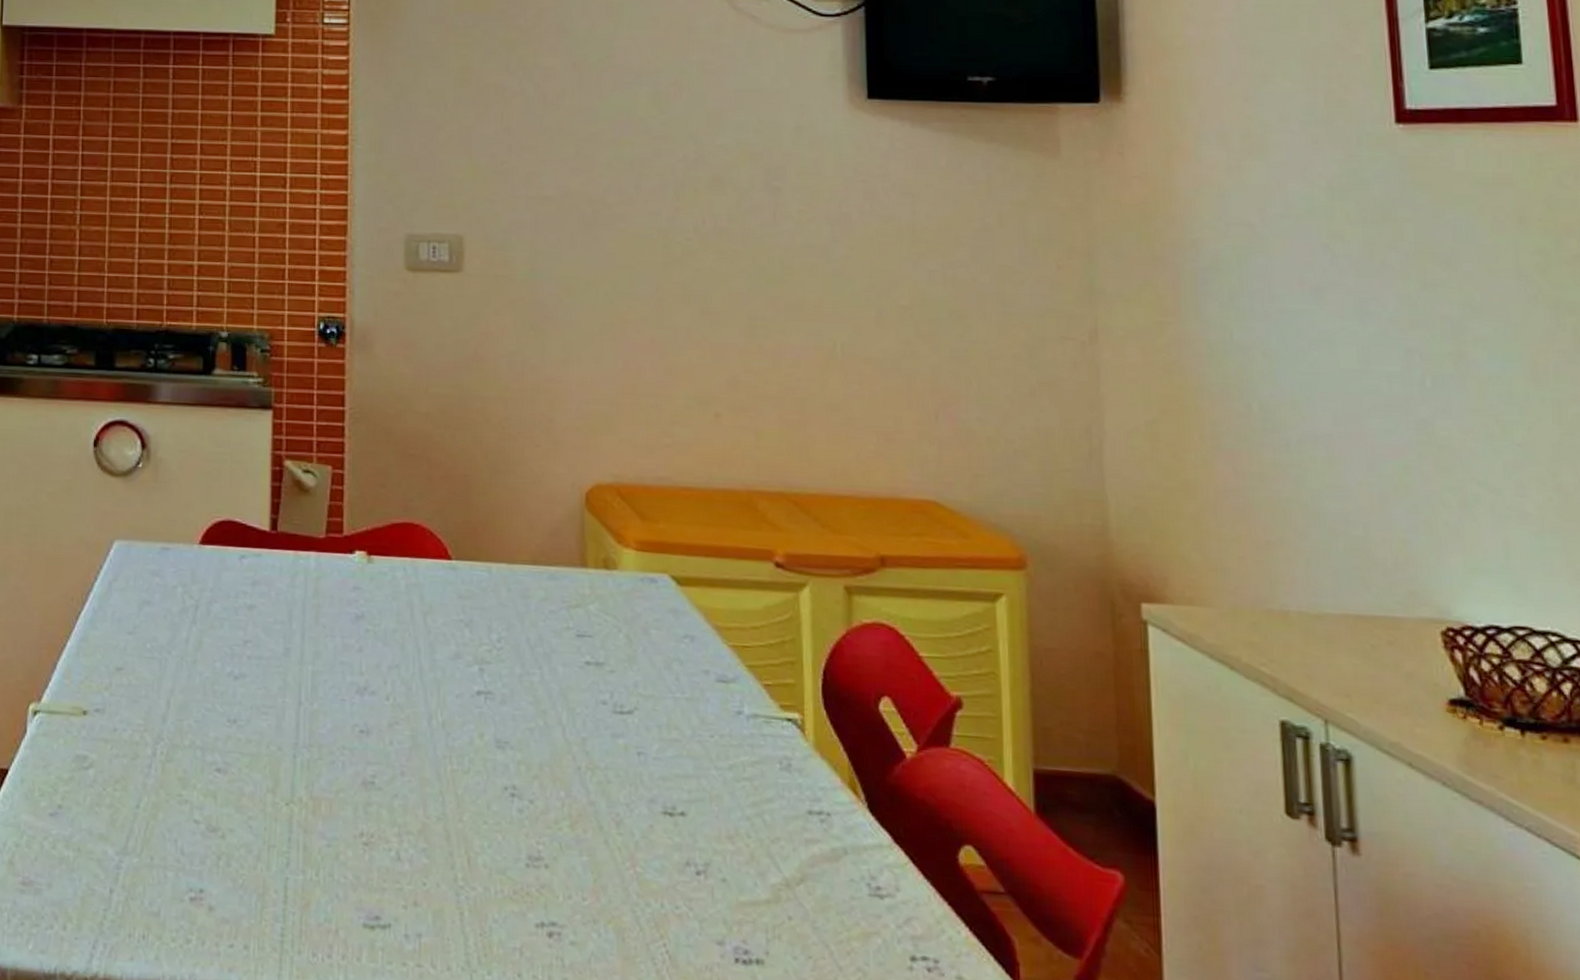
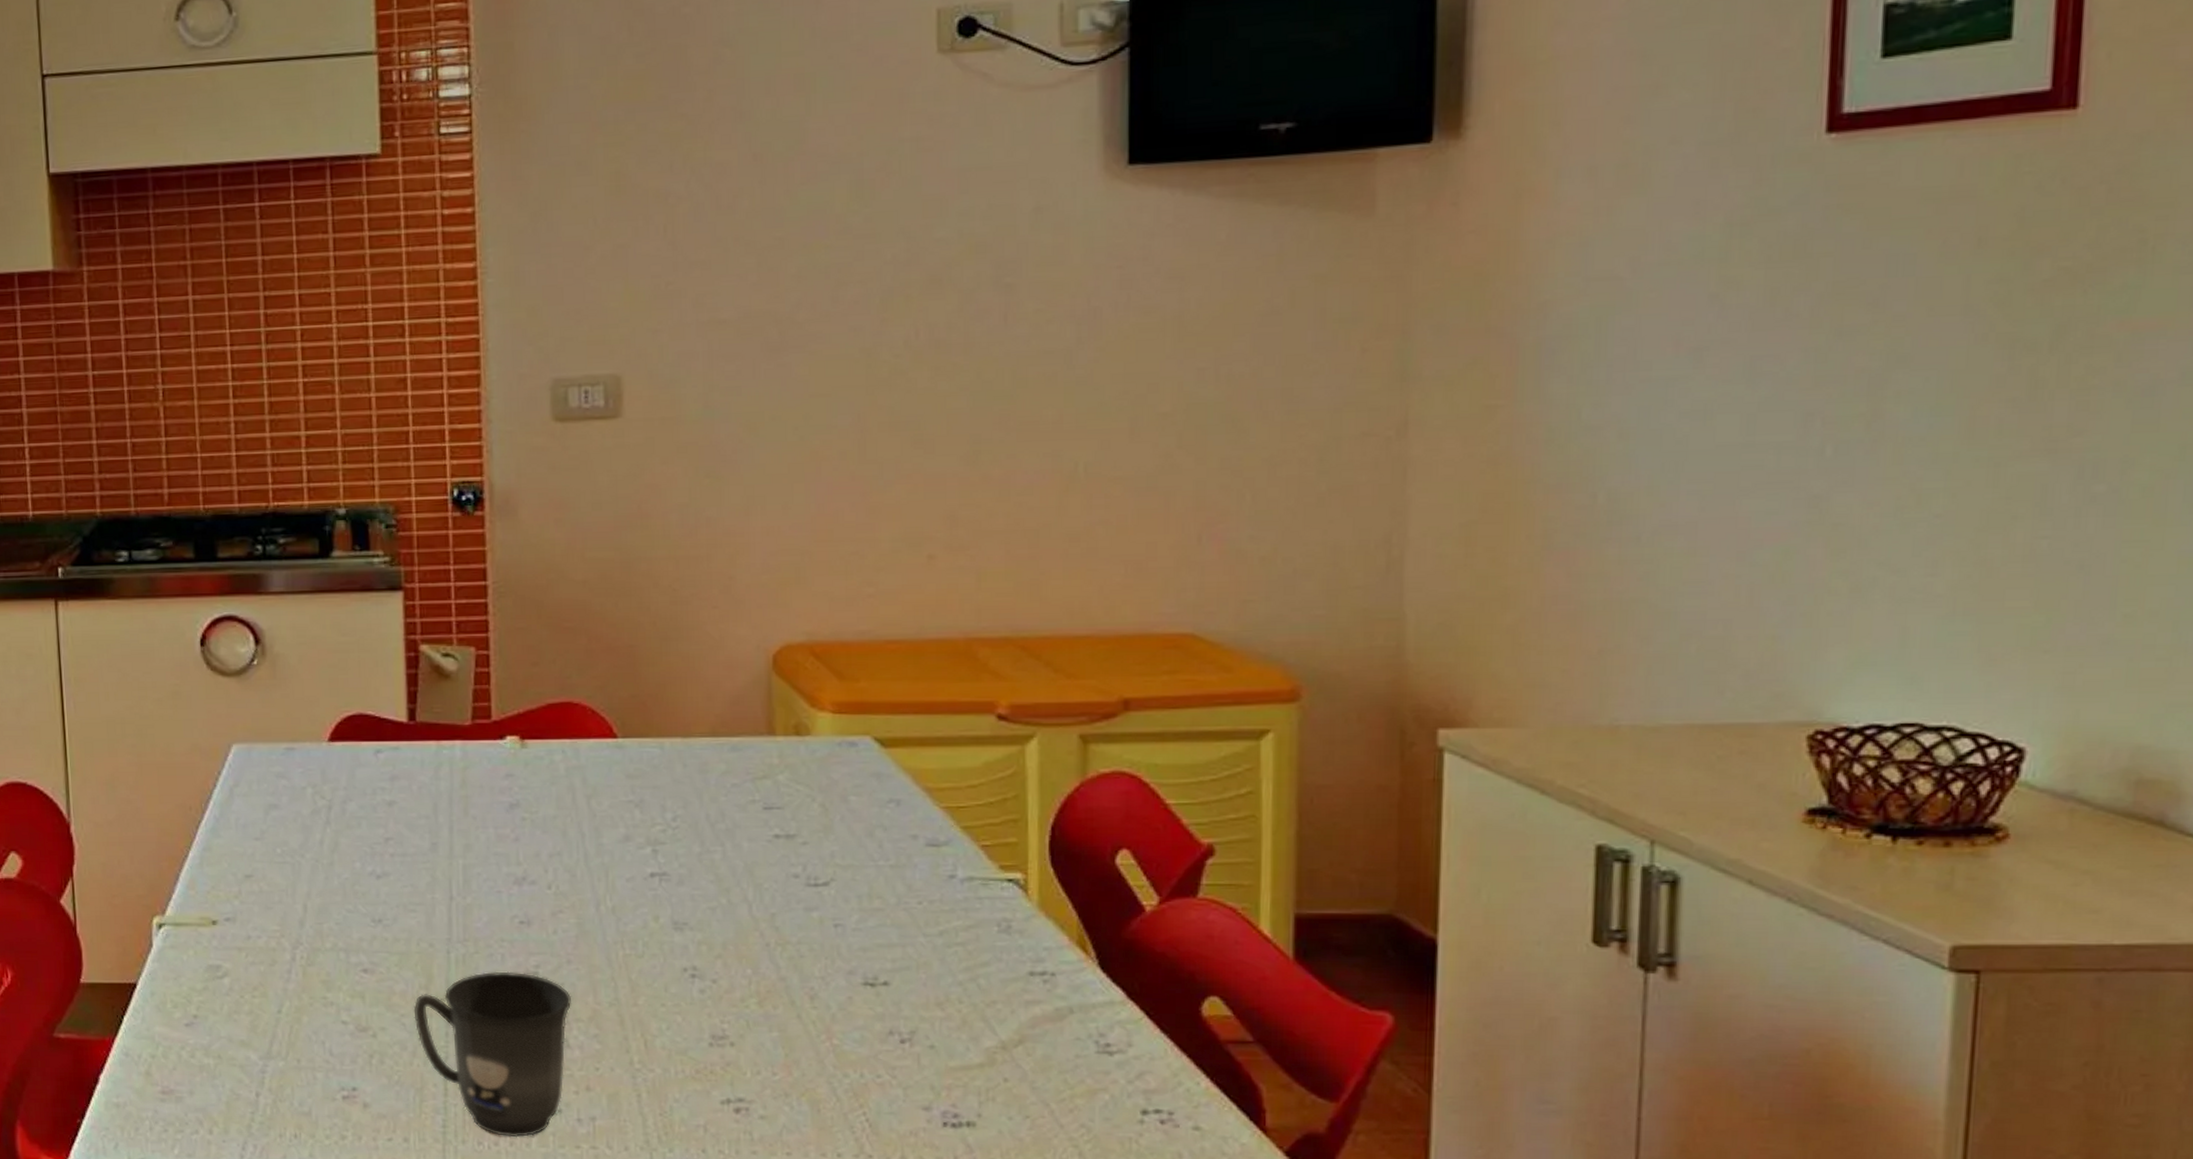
mug: none [260,779,404,951] -> present [413,971,572,1138]

